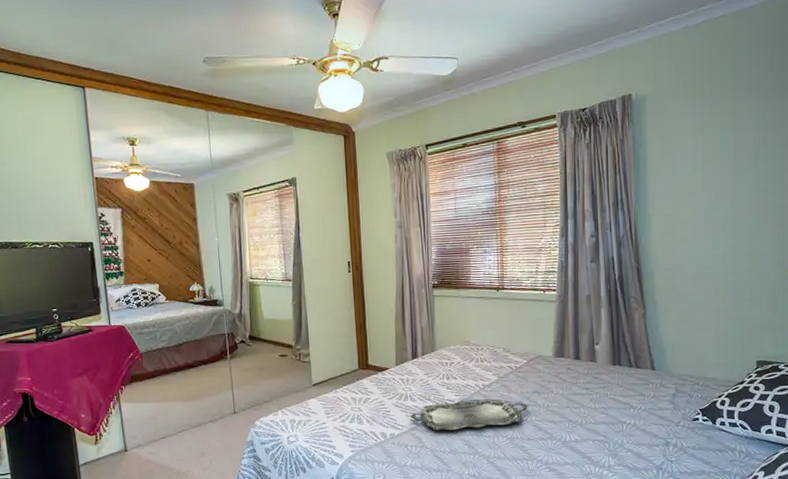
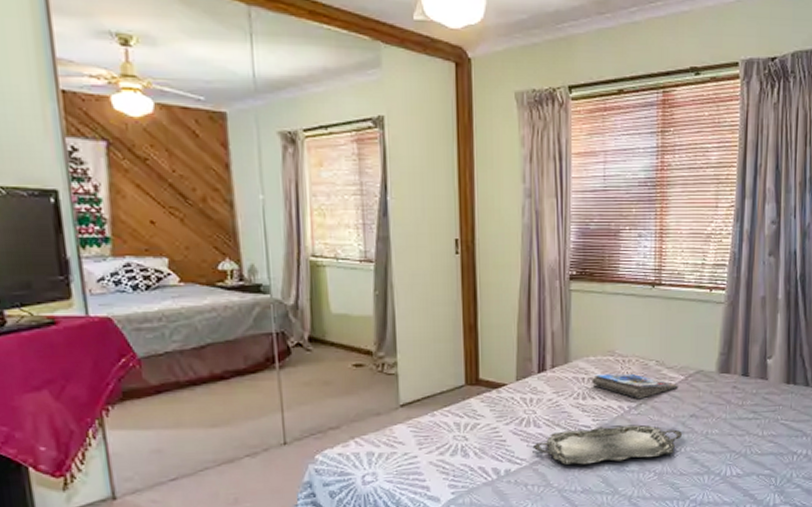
magazine: none [452,358,522,379] -> present [590,373,678,400]

